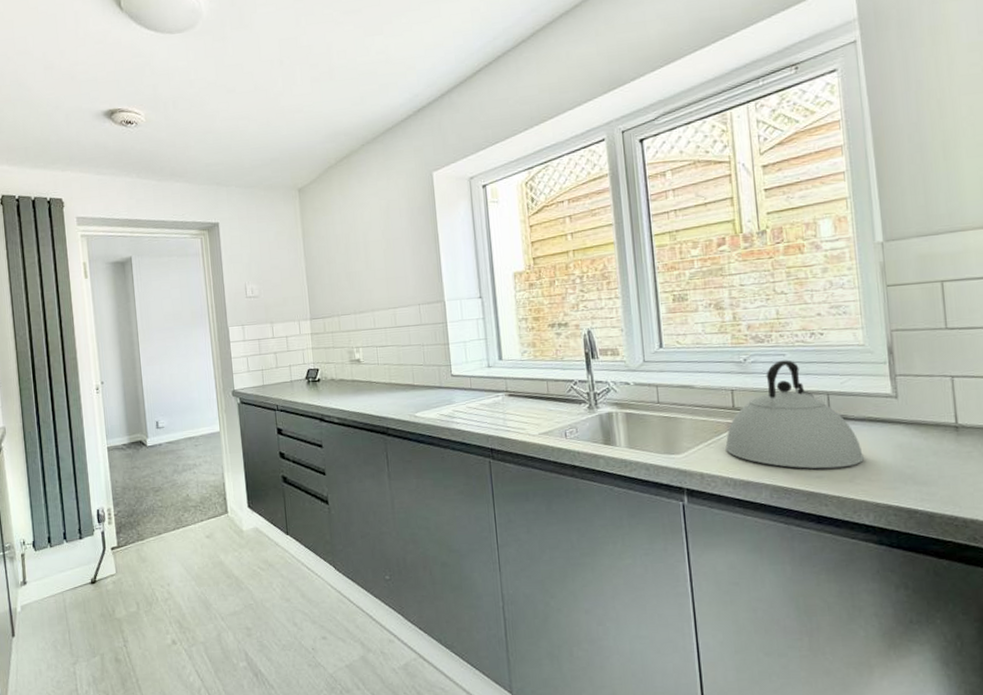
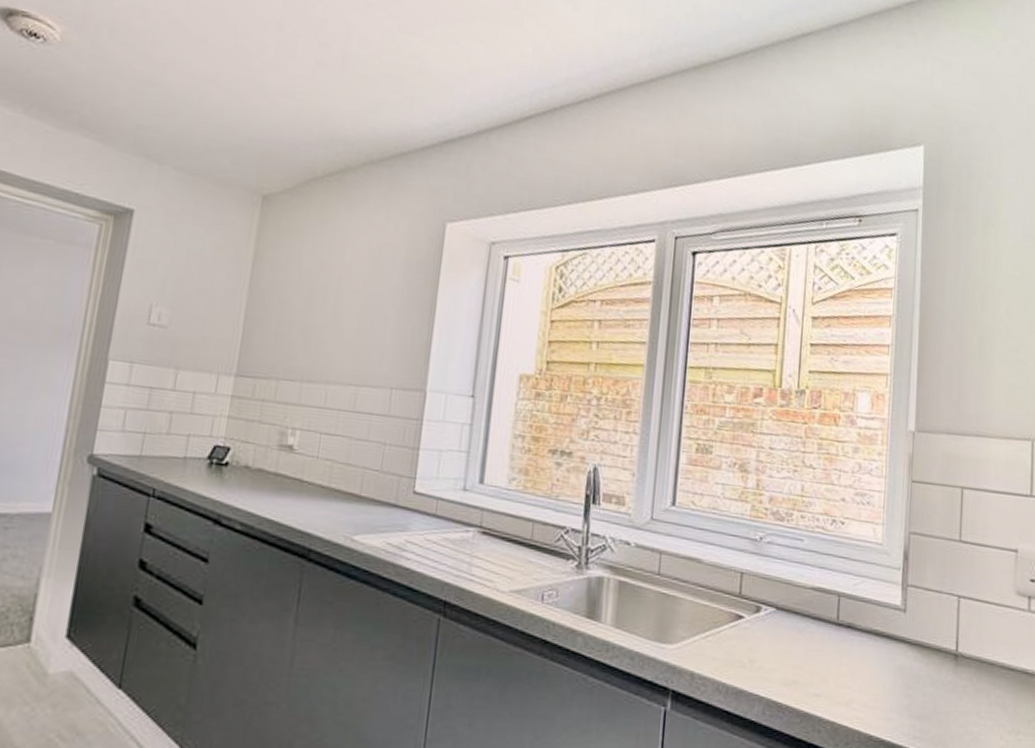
kettle: present [725,360,864,469] -> none [723,546,864,687]

